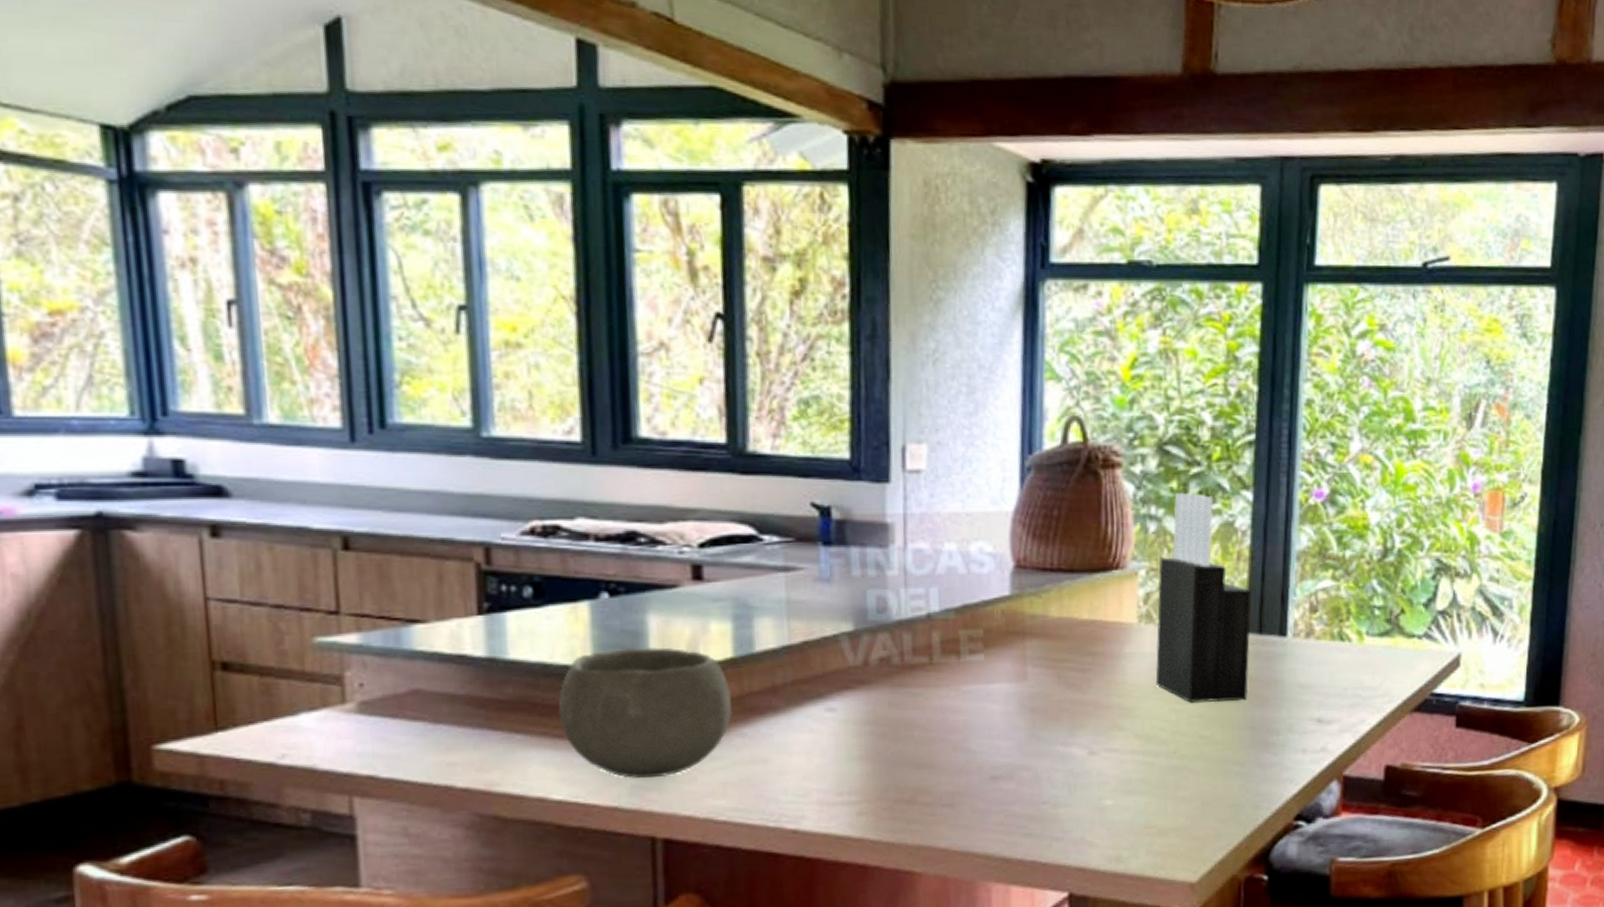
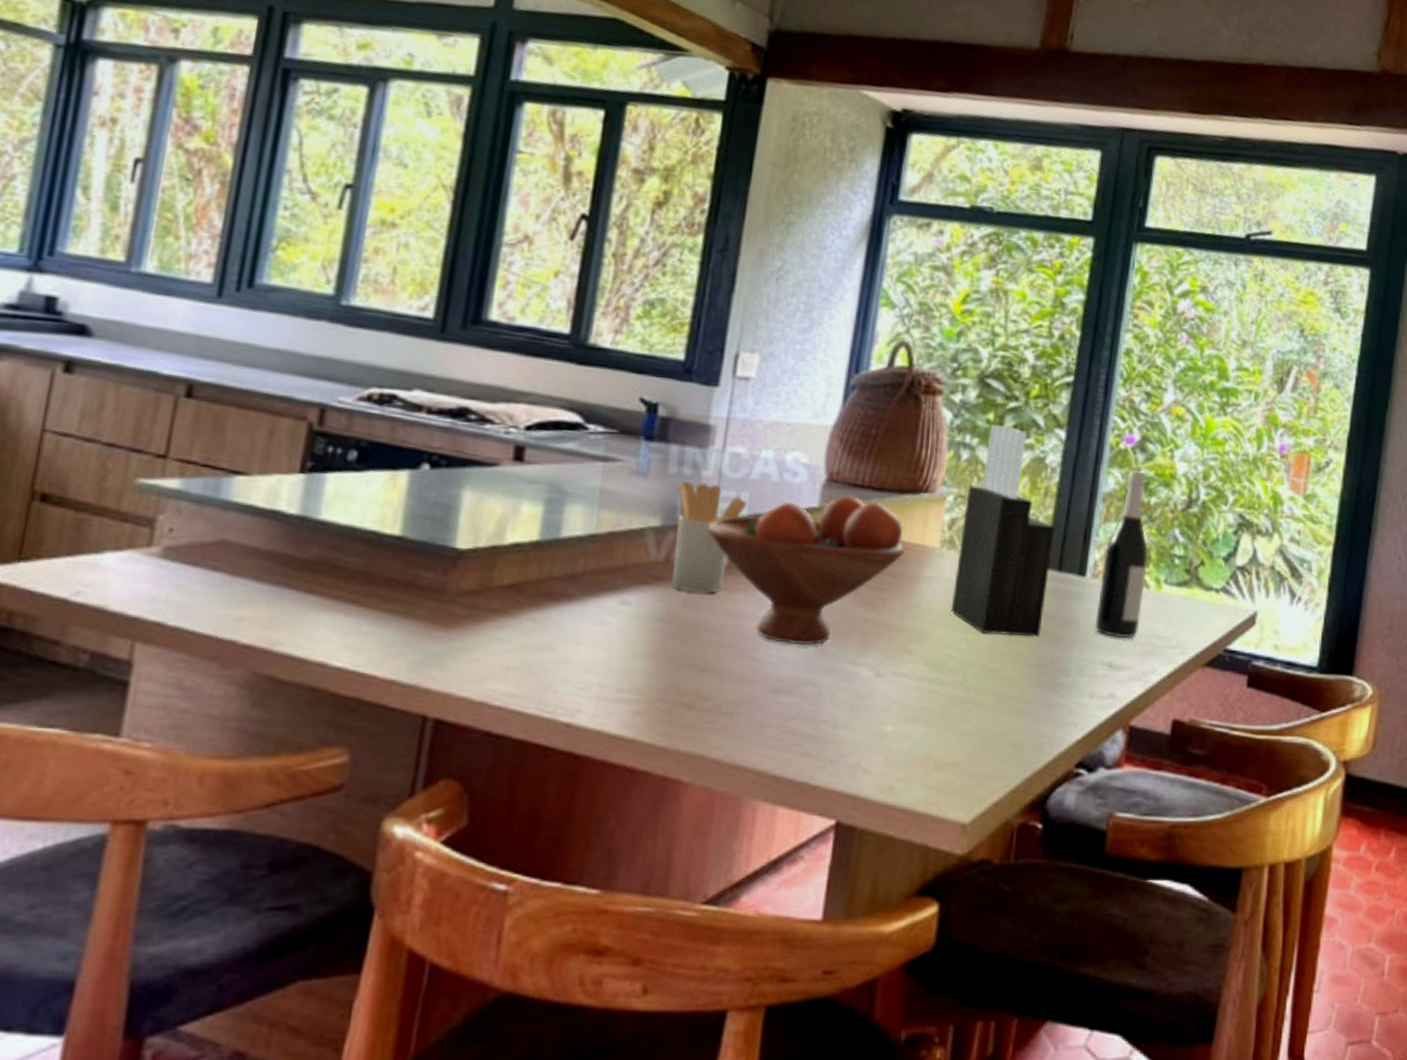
bowl: present [557,647,732,779] -> none [356,519,531,655]
utensil holder: none [864,583,937,693] -> present [671,481,747,593]
fruit bowl: none [901,580,1103,733] -> present [707,495,905,646]
wine bottle: none [1300,525,1349,694] -> present [1095,471,1149,639]

